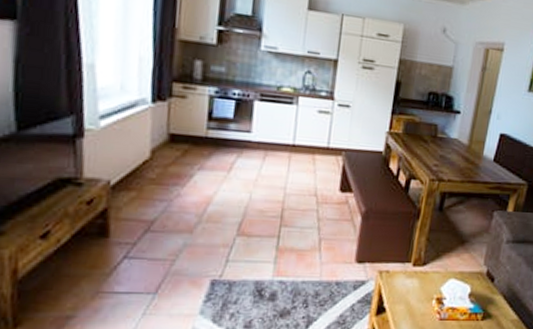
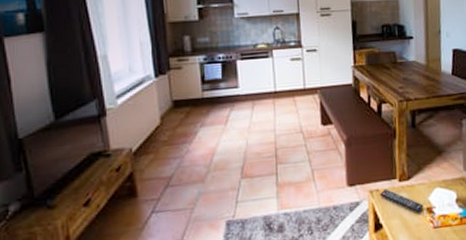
remote control: none [389,271,434,302] -> present [380,188,424,213]

